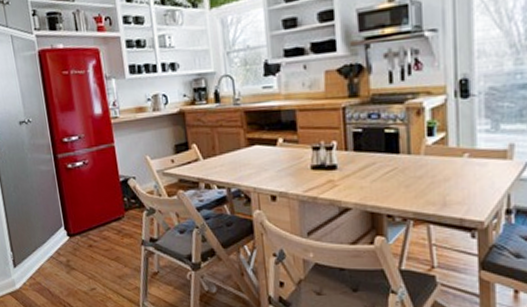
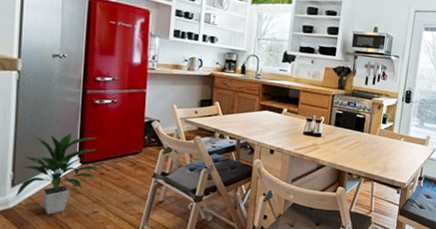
indoor plant: none [16,204,89,294] -> present [15,133,102,215]

